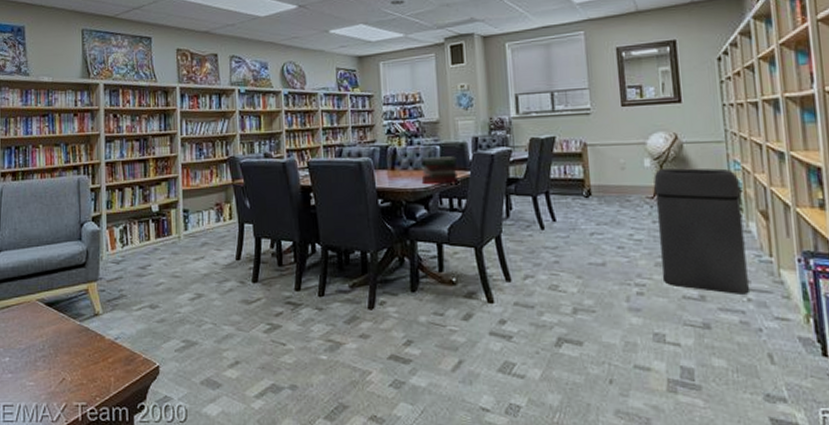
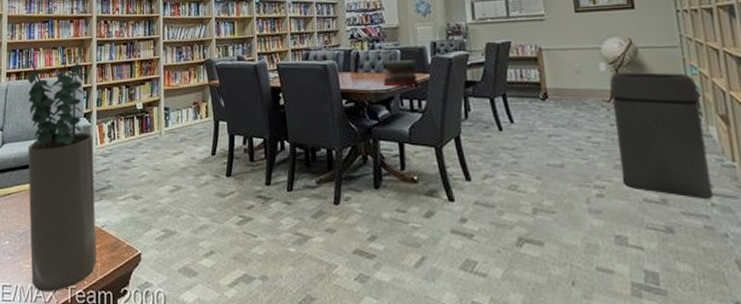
vase: none [26,142,109,411] -> present [28,45,96,292]

